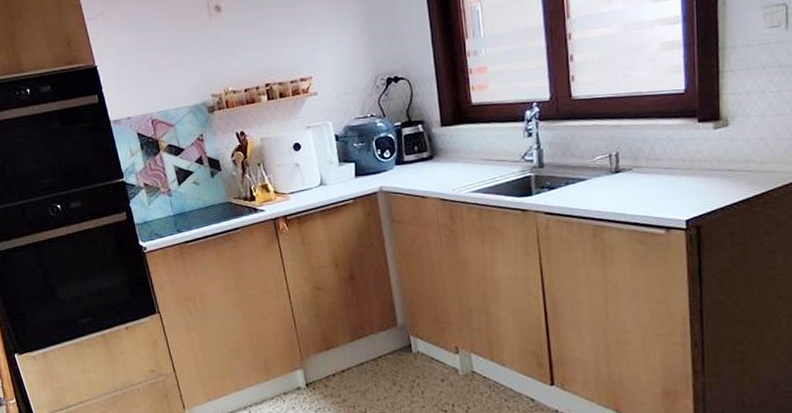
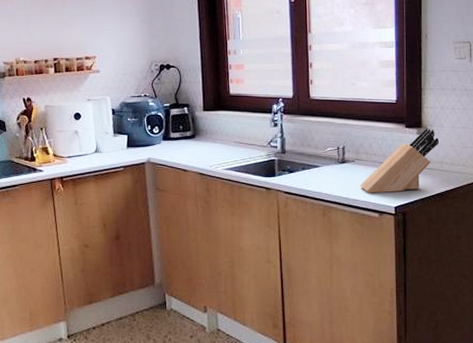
knife block: none [639,120,744,206] -> present [359,128,439,193]

